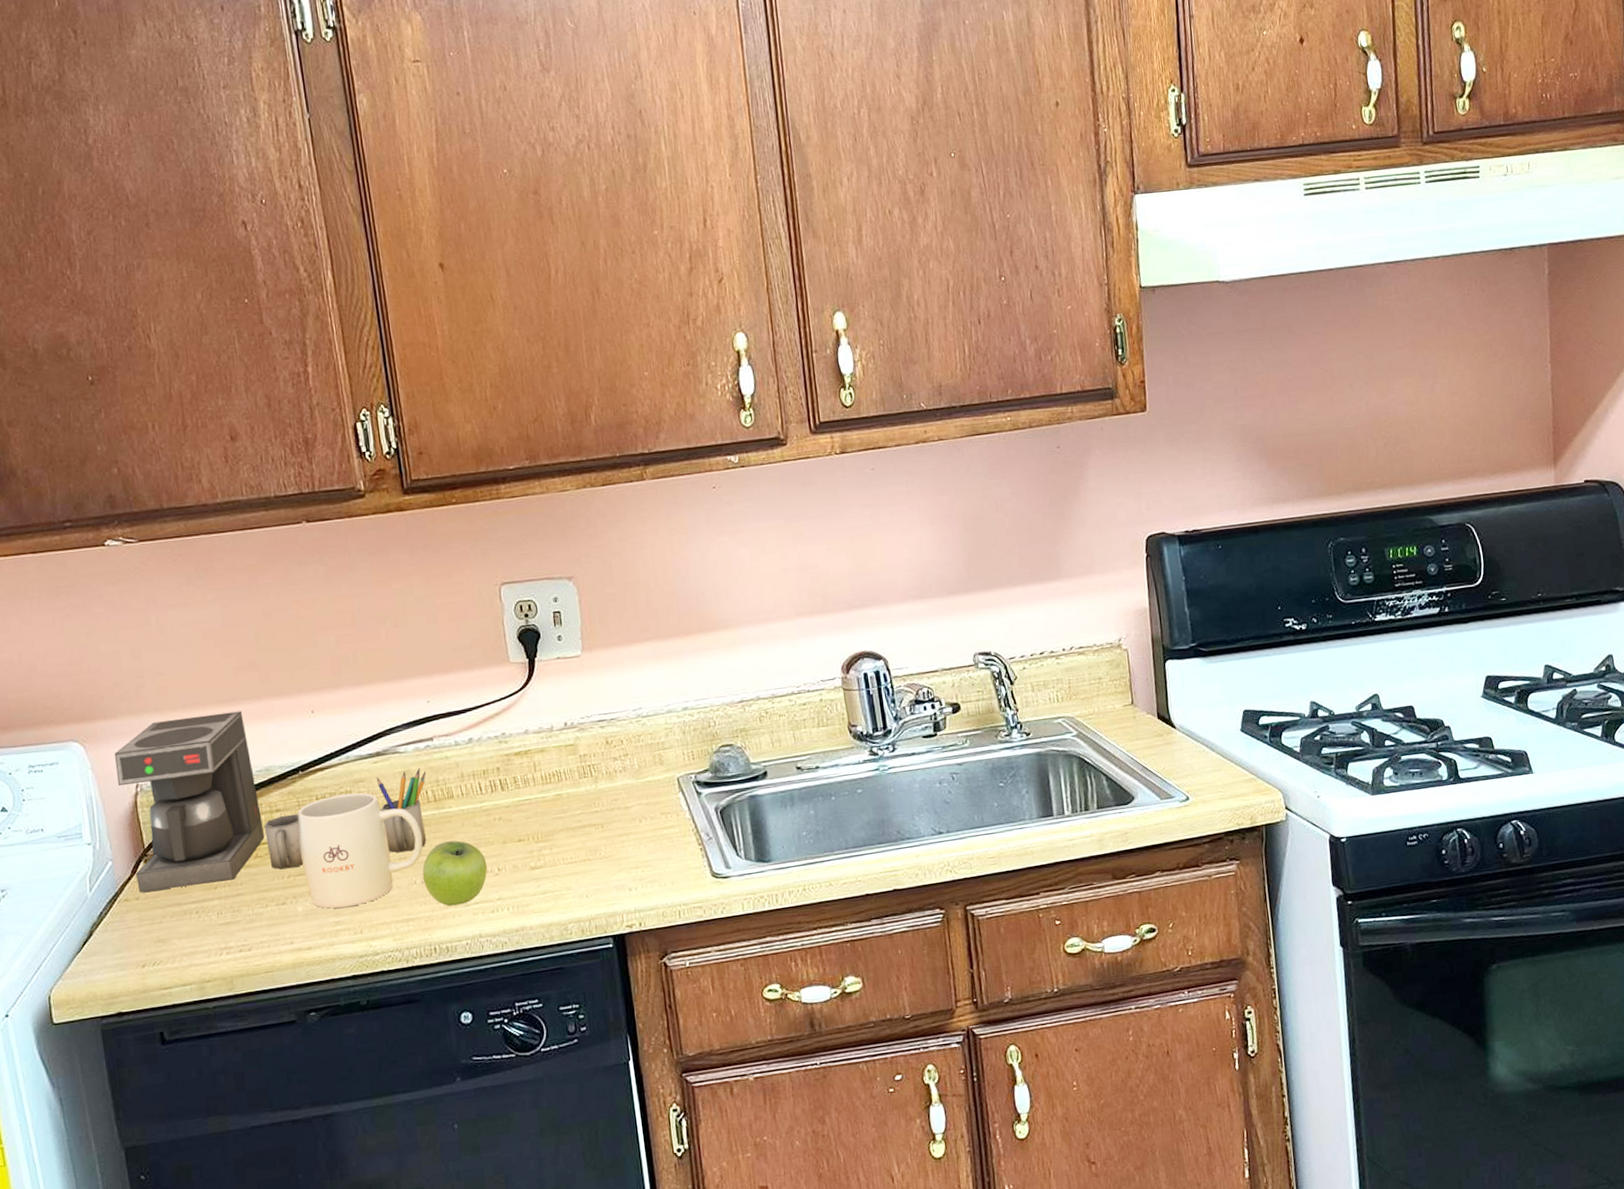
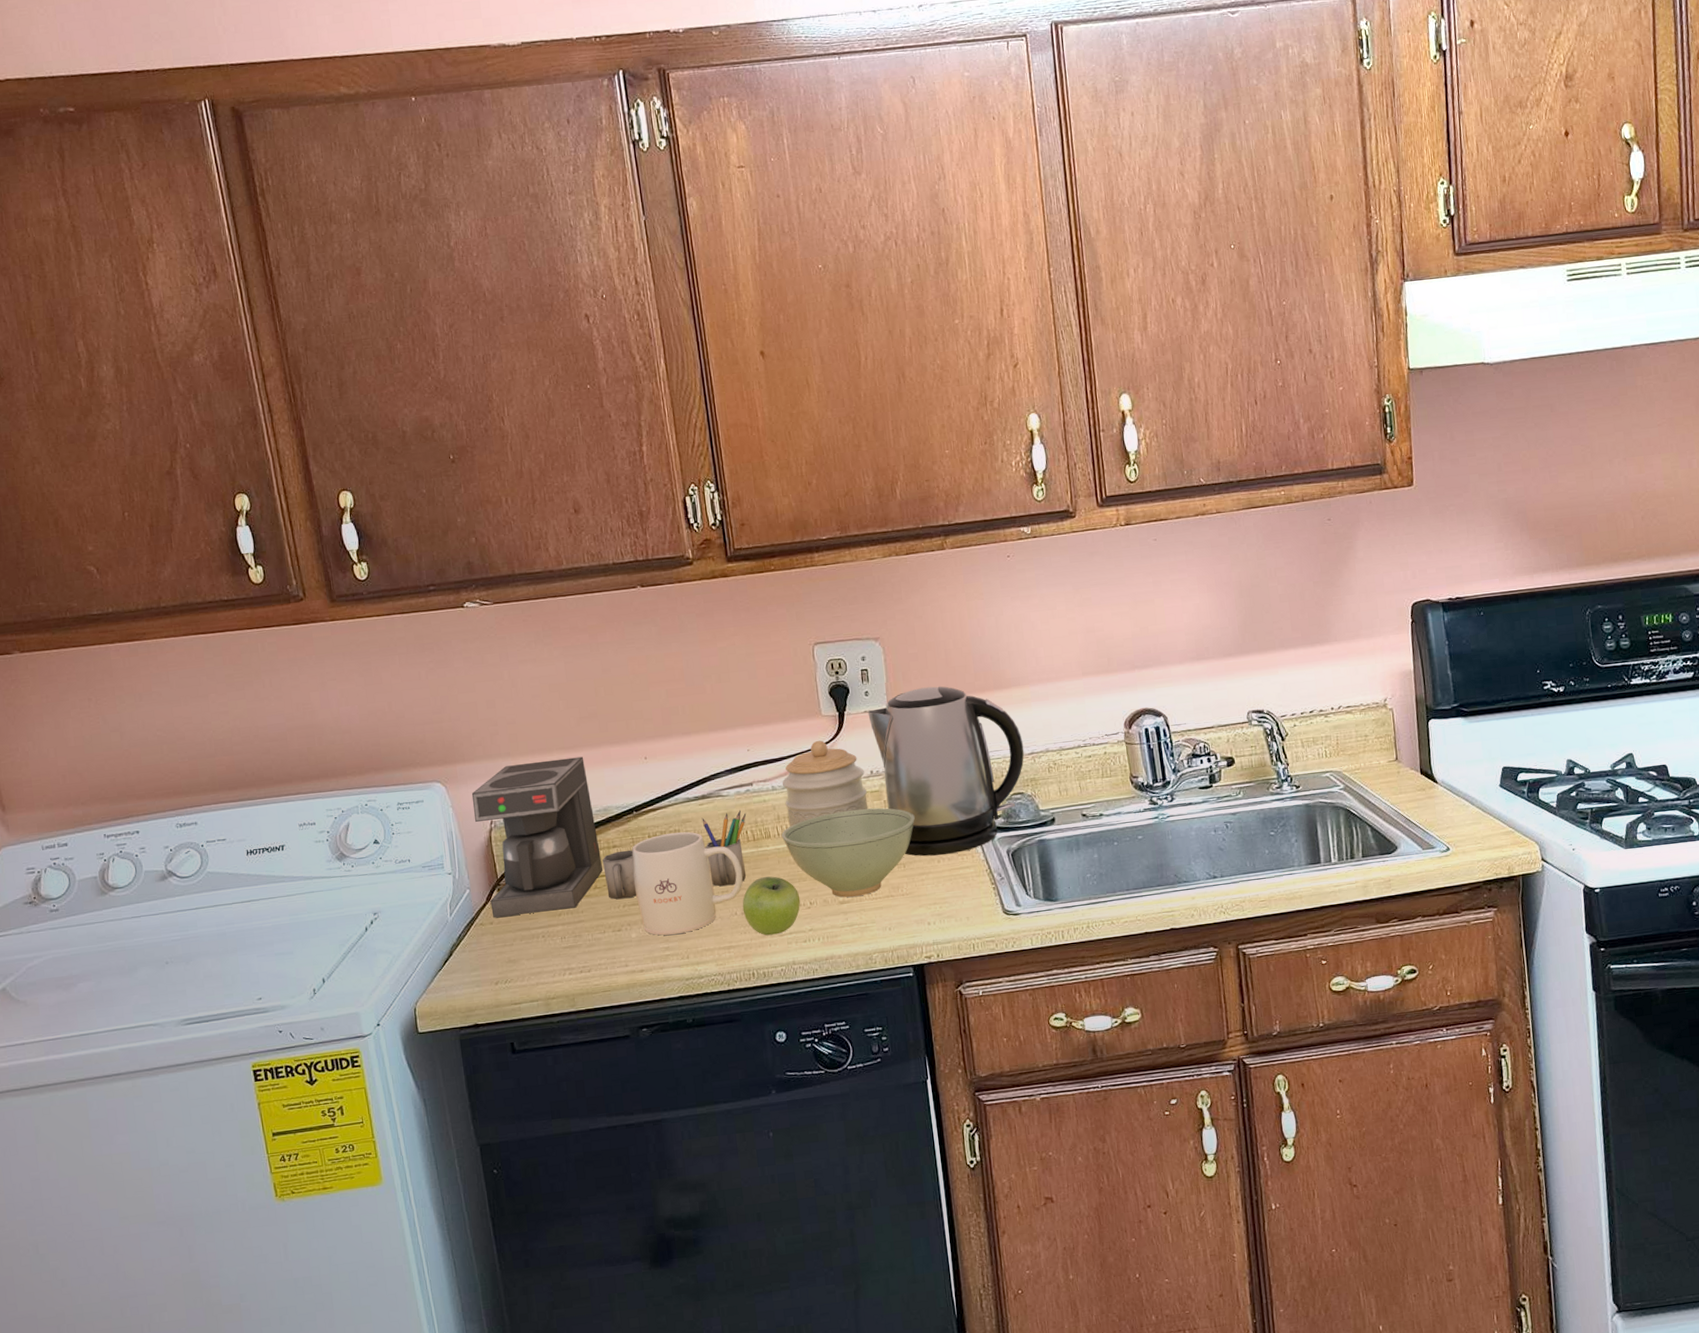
jar: none [466,690,562,786] -> present [782,741,868,827]
bowl: none [466,763,614,863] -> present [782,808,915,898]
kettle: none [561,629,734,816] -> present [868,686,1025,857]

